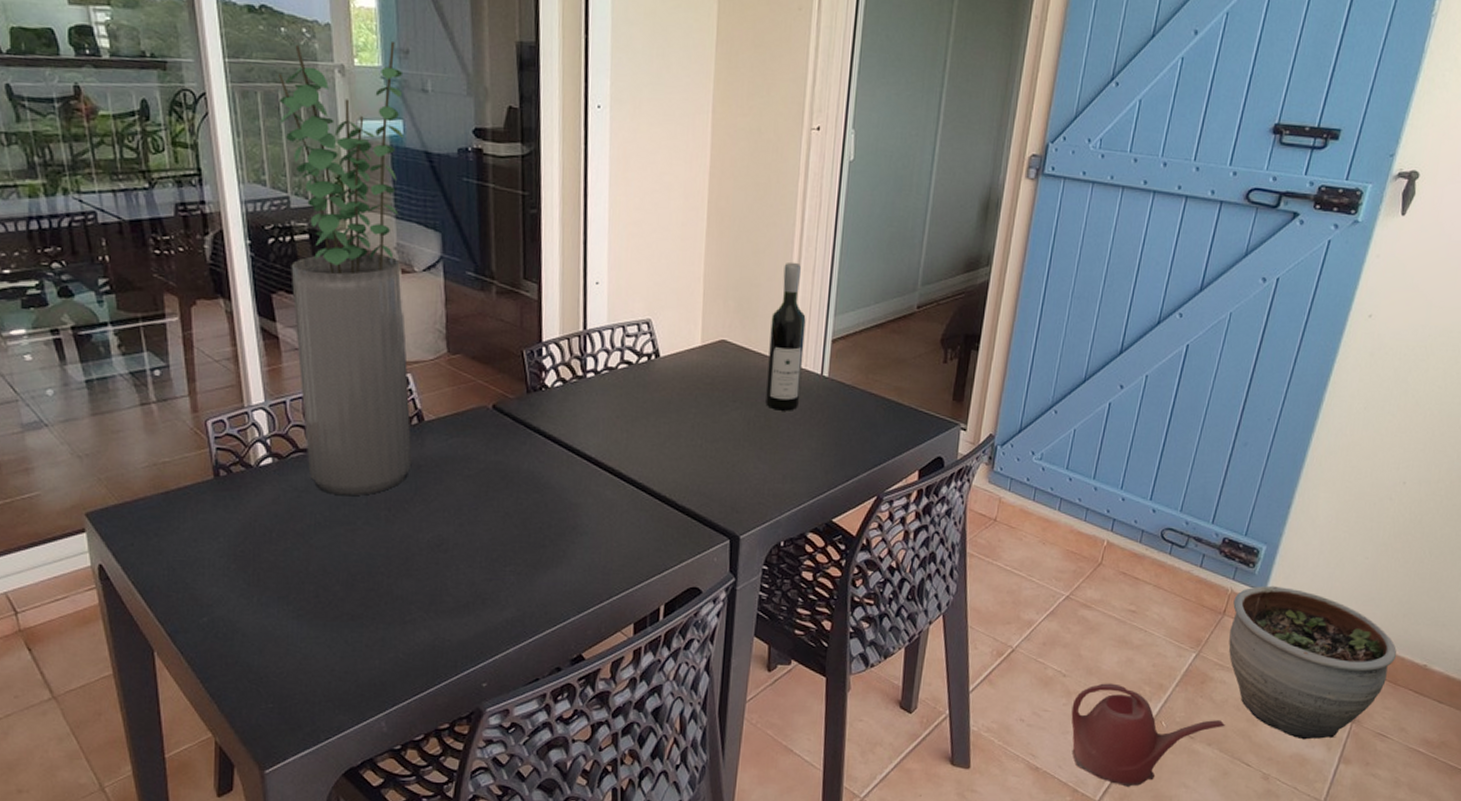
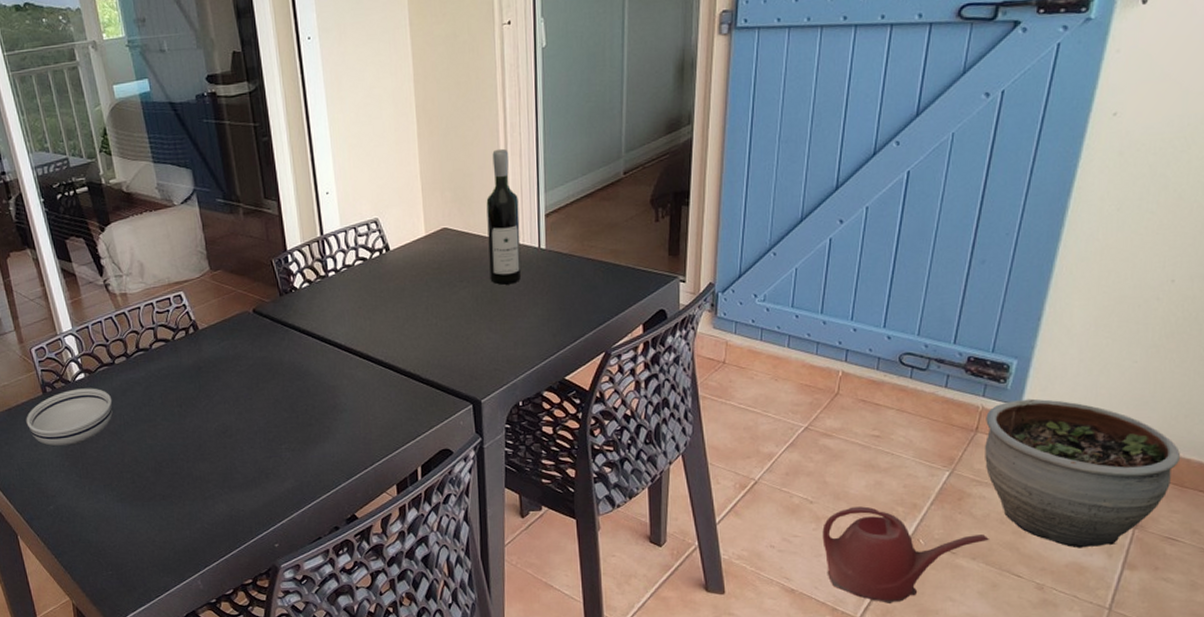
bowl: none [187,475,304,545] -> present [26,388,114,447]
vase: present [277,42,412,496] -> none [45,14,194,399]

